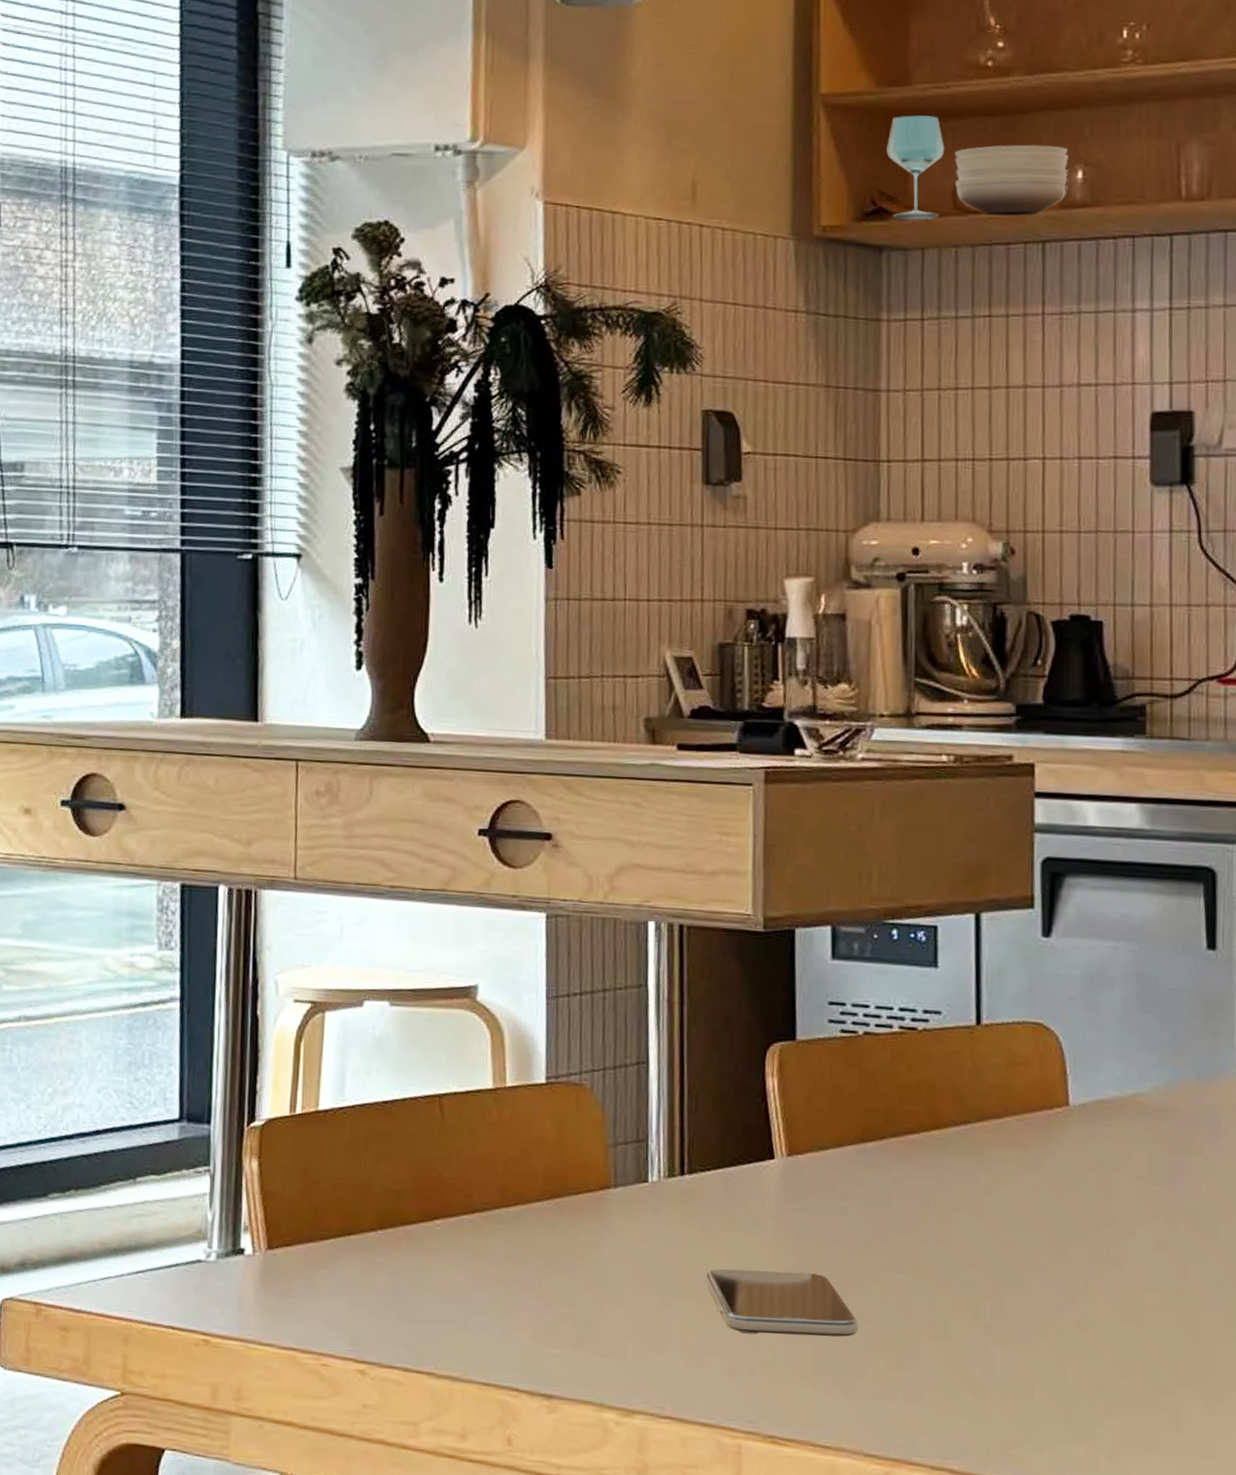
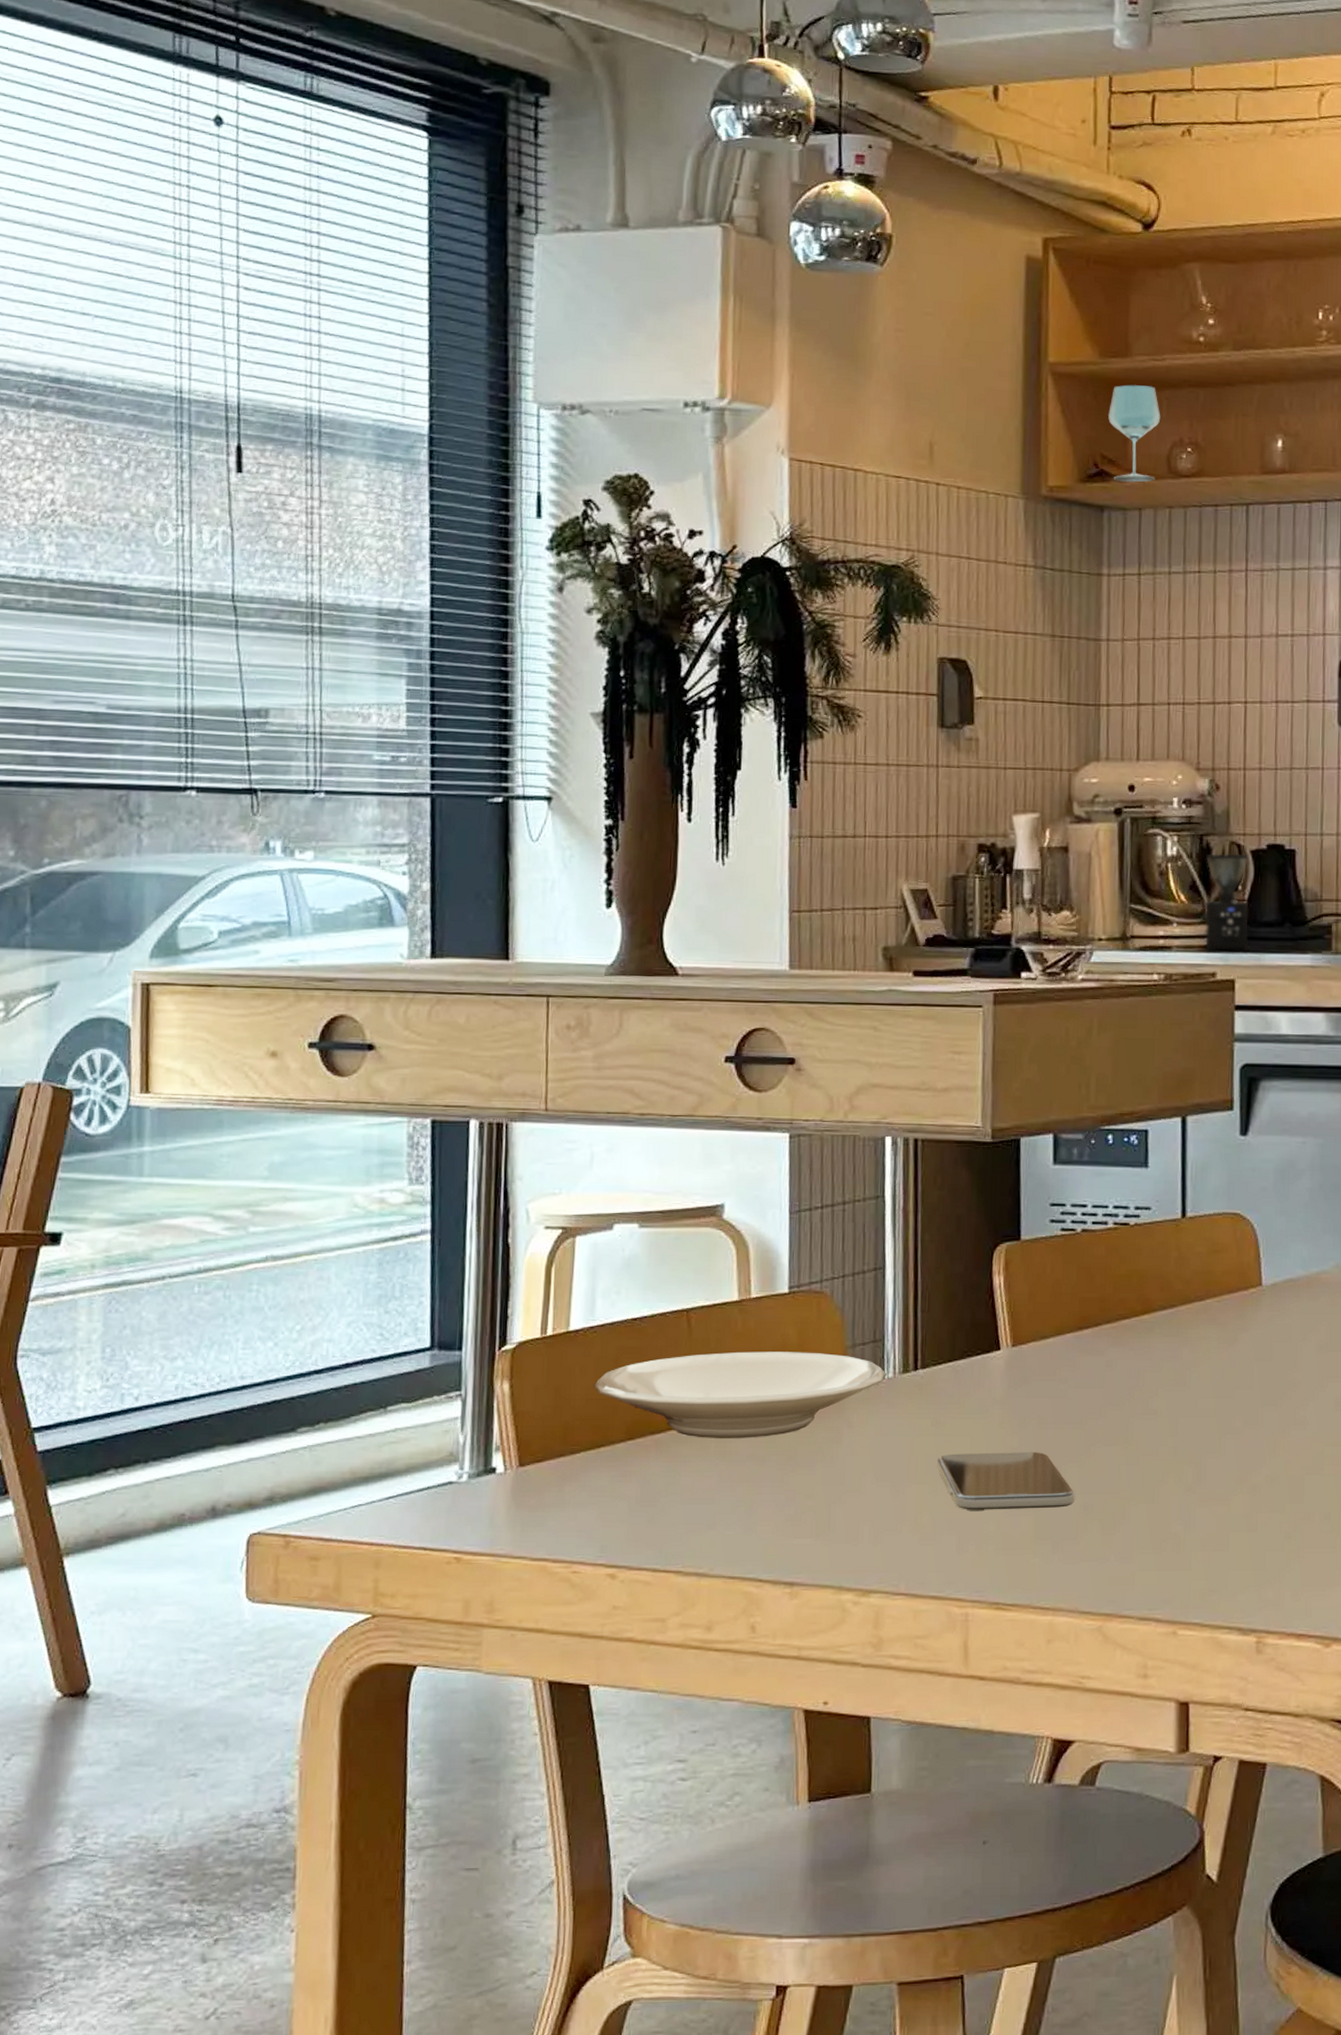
saucer: none [342,1143,652,1237] -> present [592,1351,888,1438]
bowl: present [954,144,1069,217] -> none [1169,415,1271,481]
coffee grinder: none [999,624,1050,735] -> present [1204,854,1249,954]

